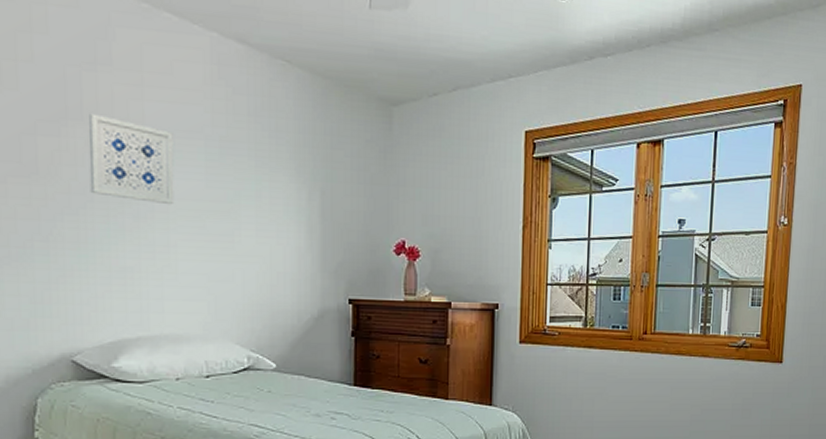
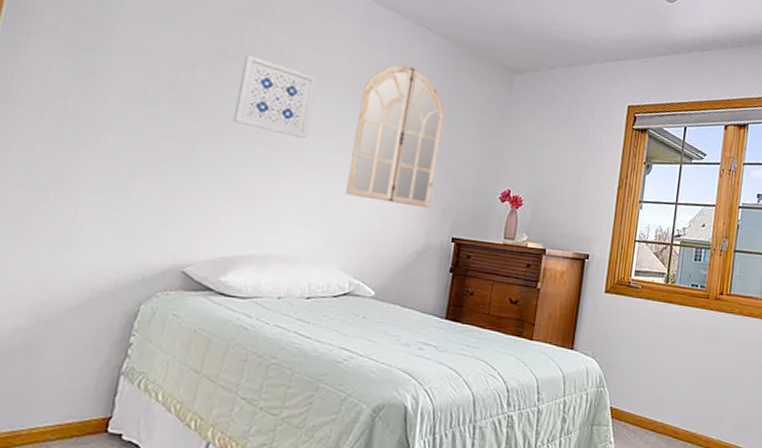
home mirror: none [226,108,320,270] -> present [345,65,445,209]

